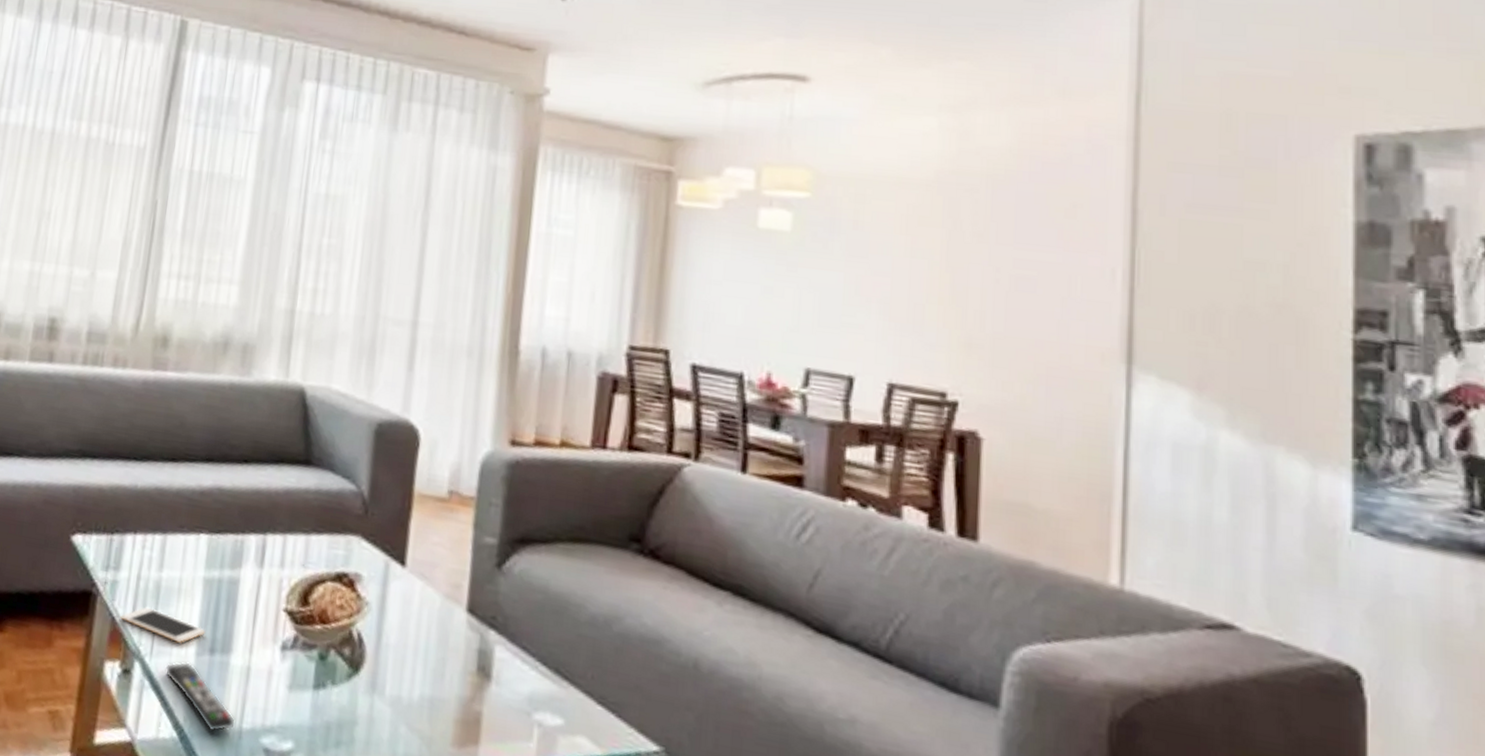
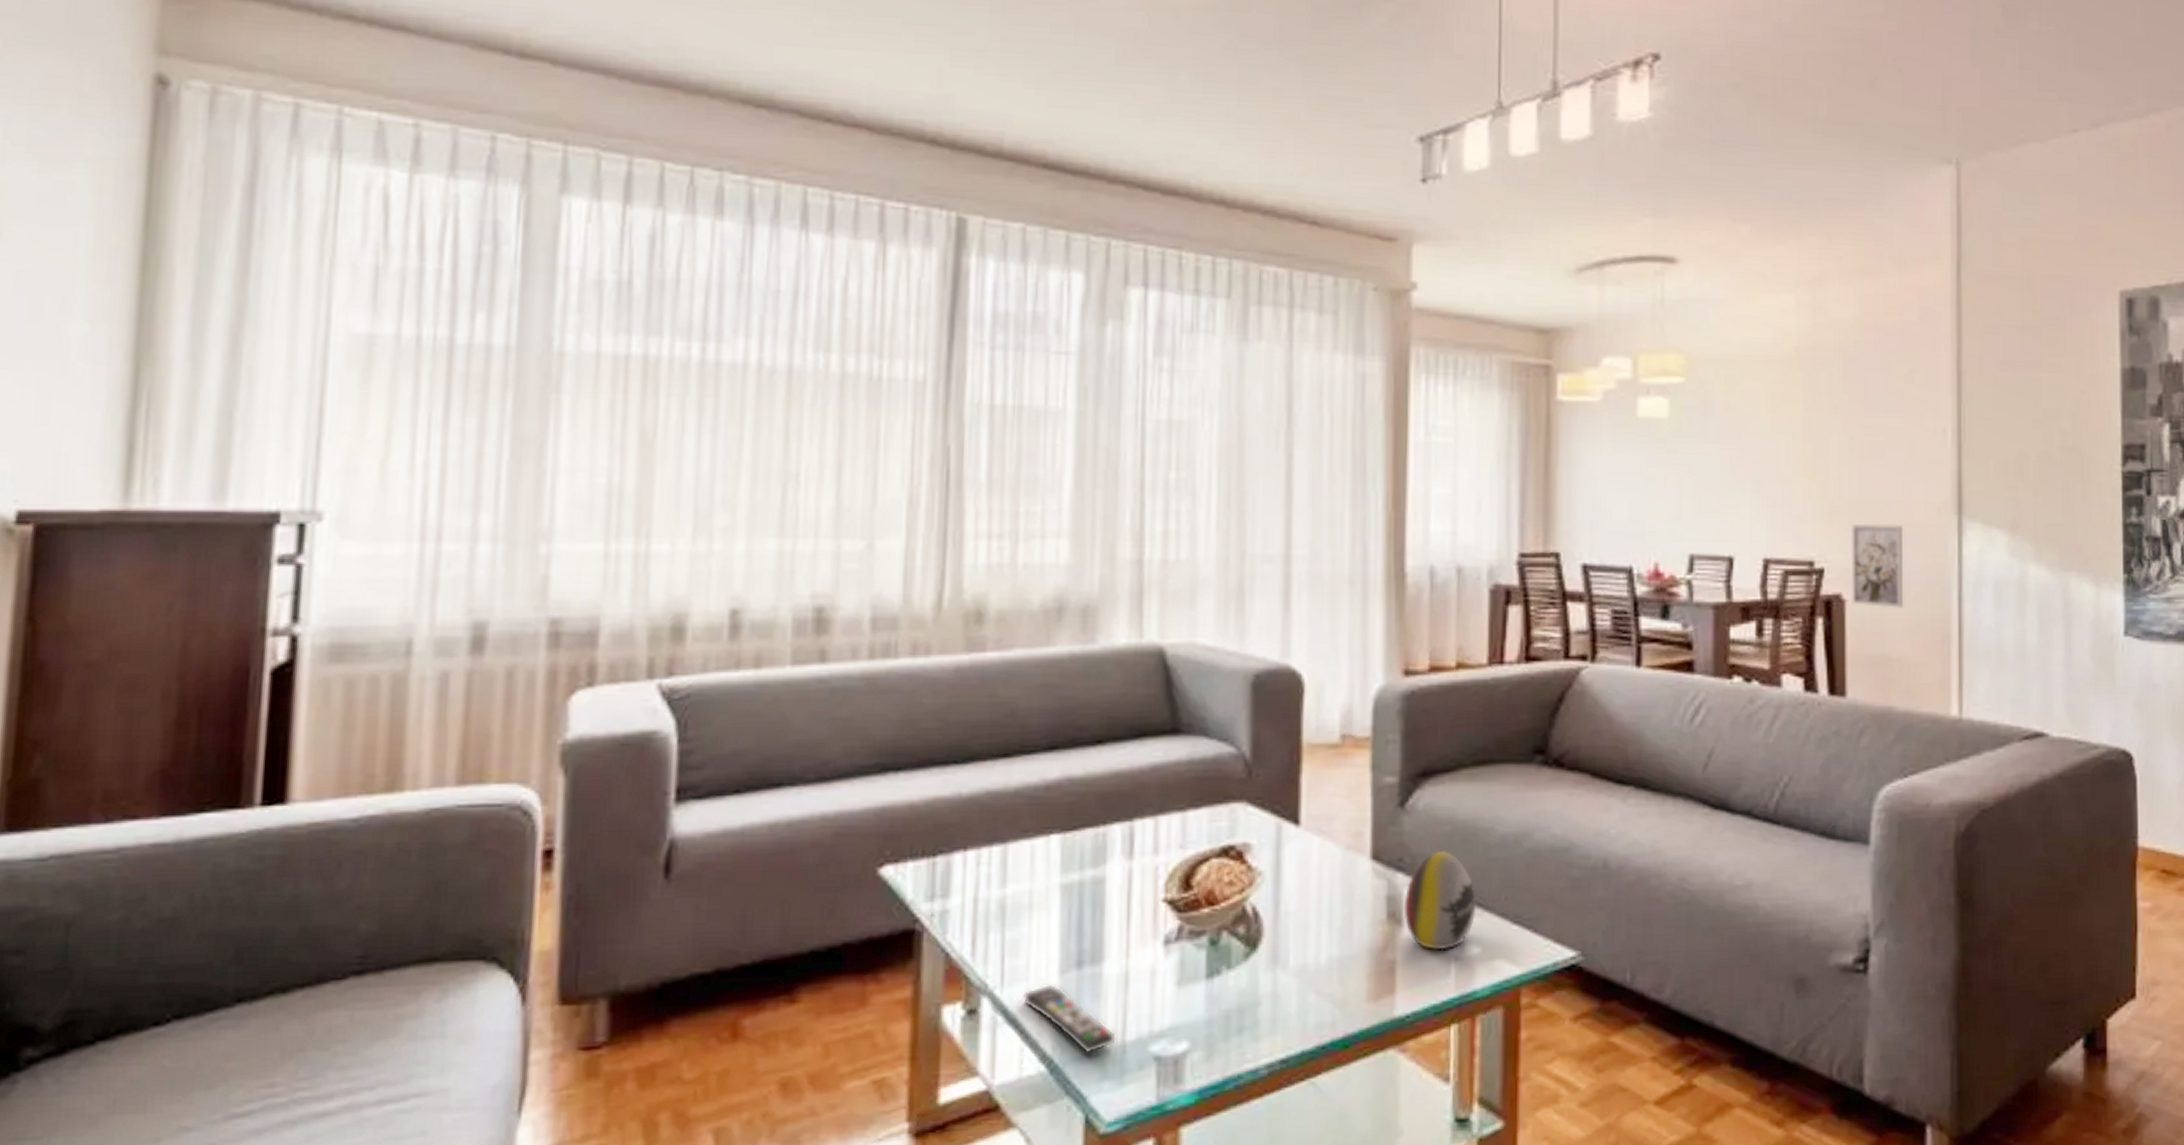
cell phone: present [120,607,206,643] -> none [957,932,1069,965]
decorative egg: none [493,616,564,715] -> present [1403,850,1477,951]
wall art: none [990,359,1056,456] -> present [1852,523,1904,608]

